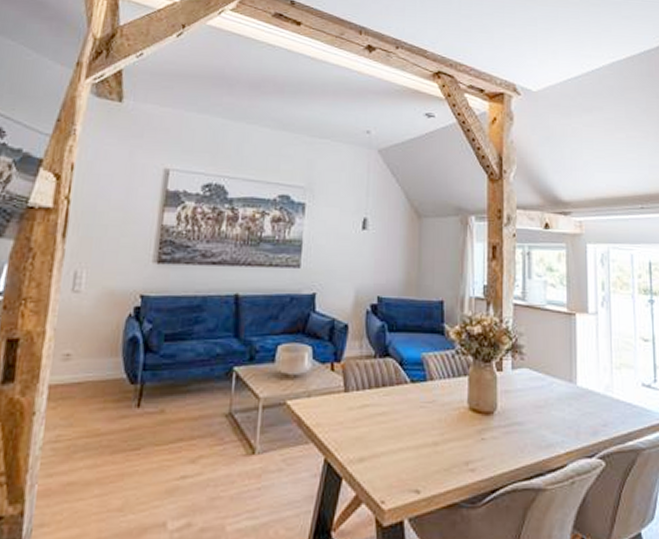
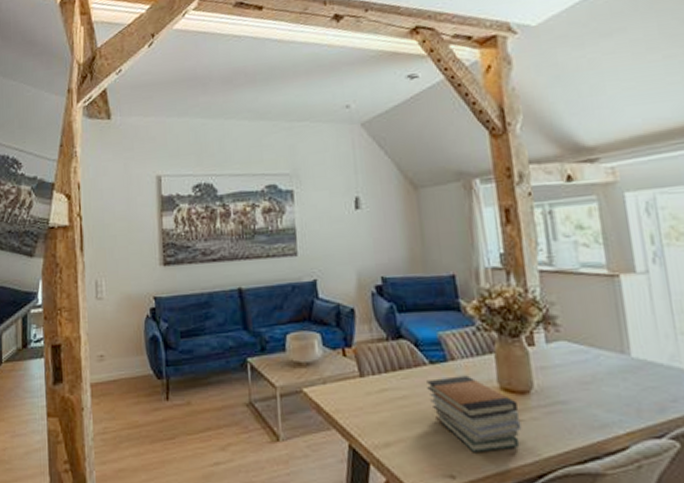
book stack: none [406,395,483,469] -> present [427,375,522,453]

